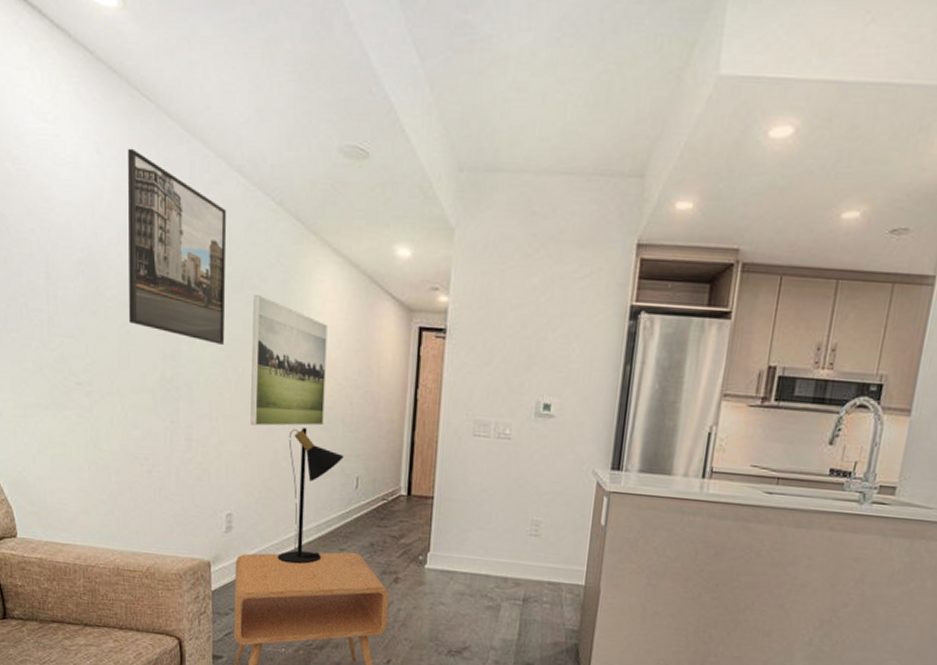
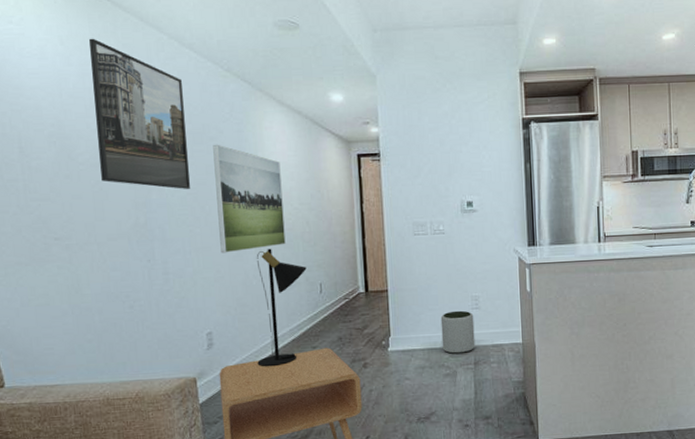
plant pot: none [488,534,531,586] -> present [440,310,475,354]

